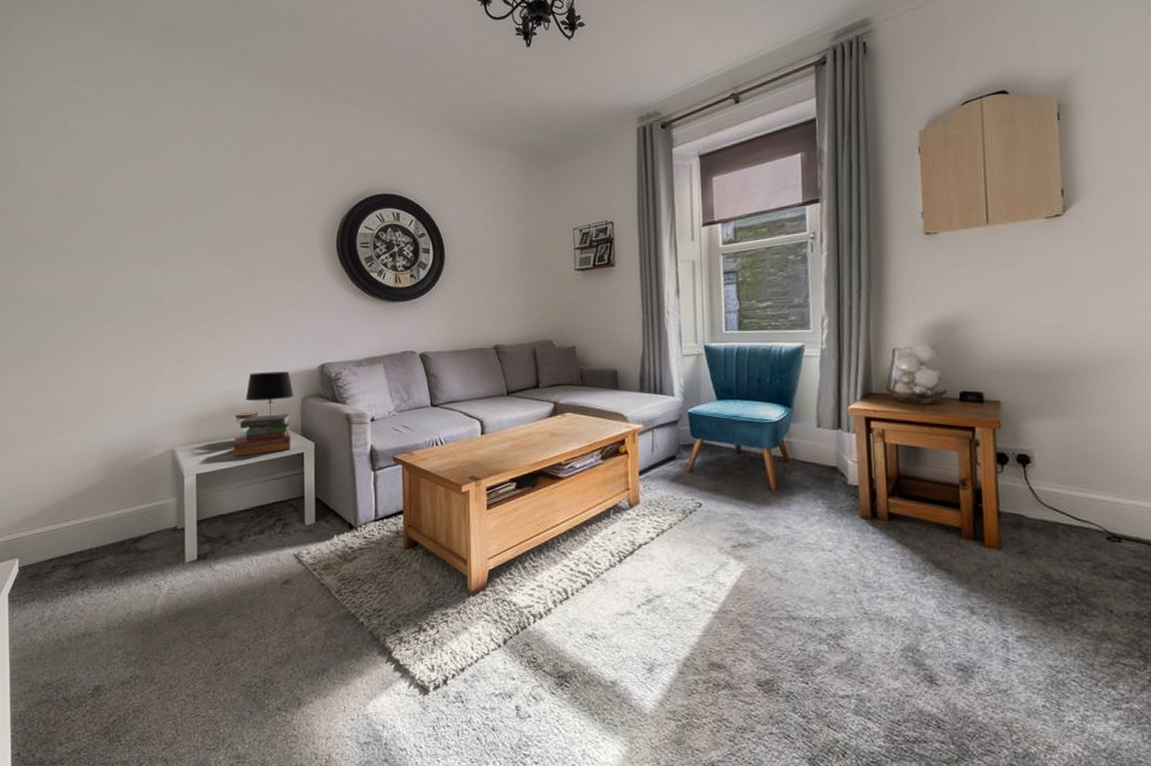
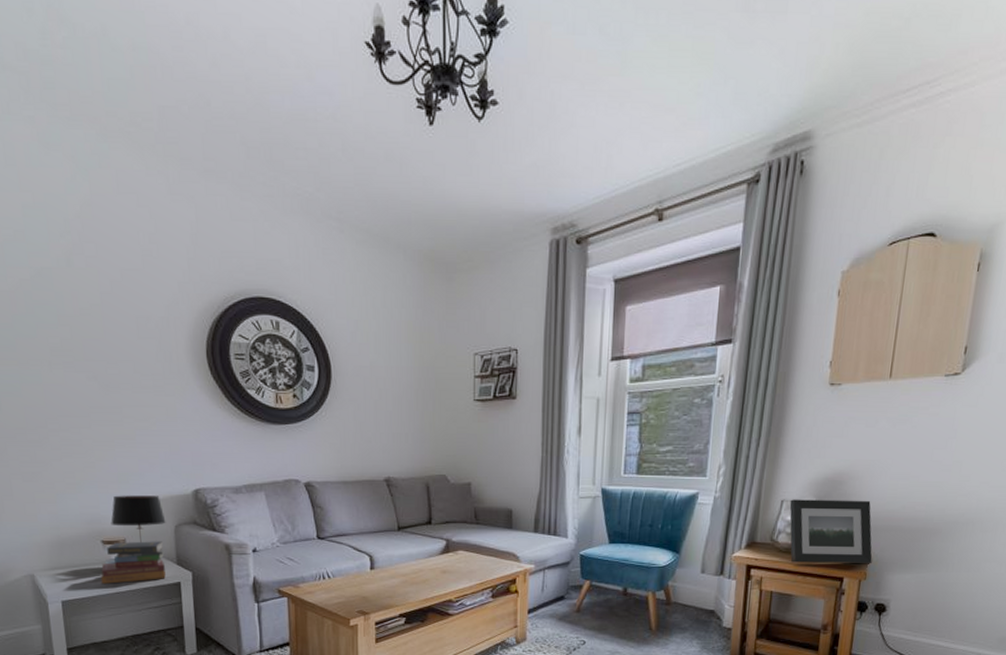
picture frame: none [902,345,1004,413] -> present [789,499,873,564]

